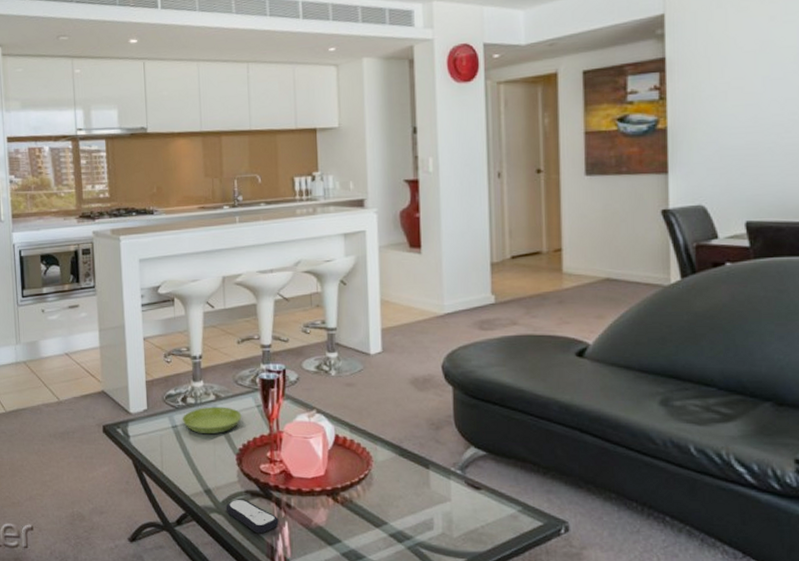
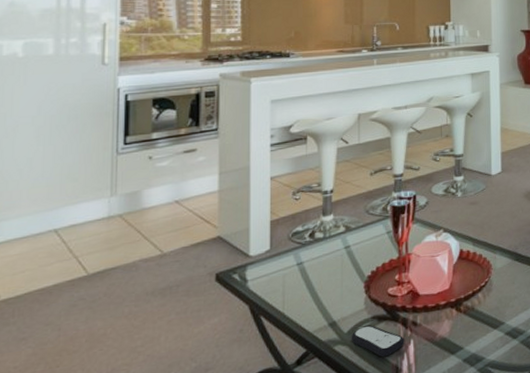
saucer: present [182,406,242,435] -> none [308,237,372,267]

